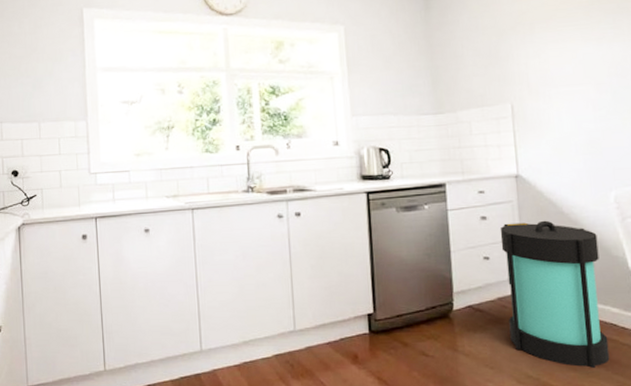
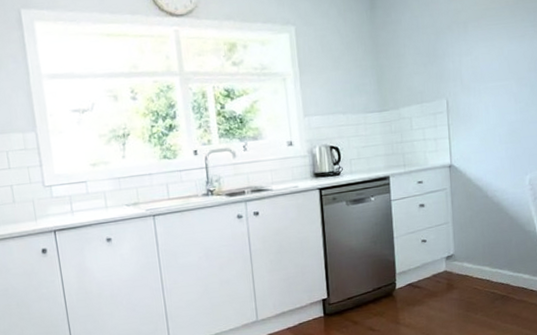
lantern: present [500,220,610,369] -> none [435,204,521,327]

